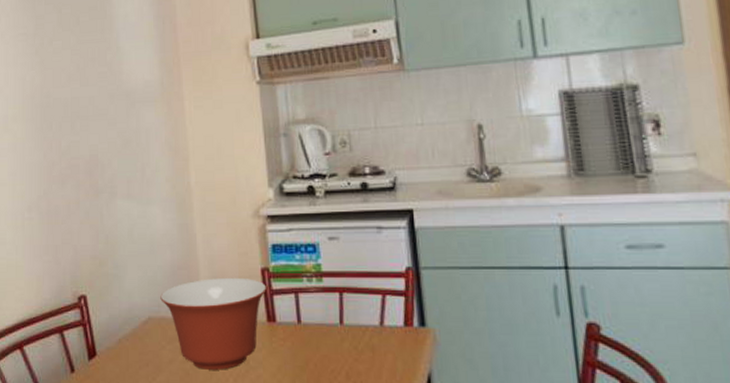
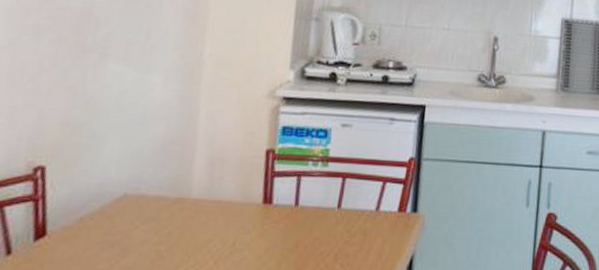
mixing bowl: present [160,277,267,370] -> none [142,156,269,252]

